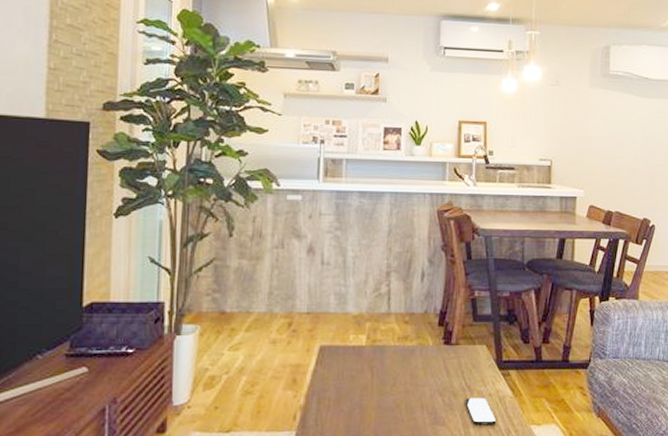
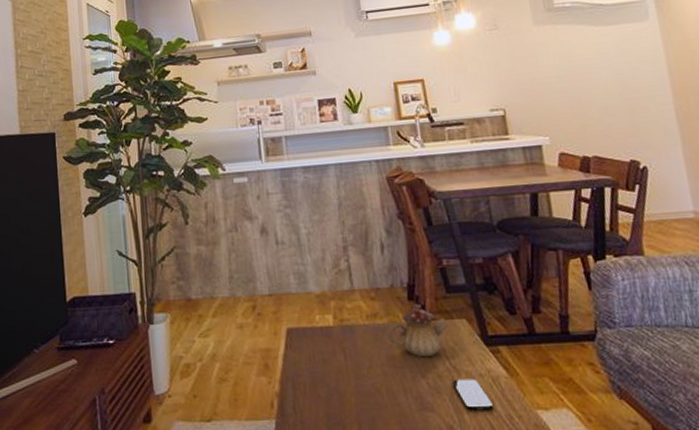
teapot: none [415,329,470,378] -> present [387,303,448,358]

